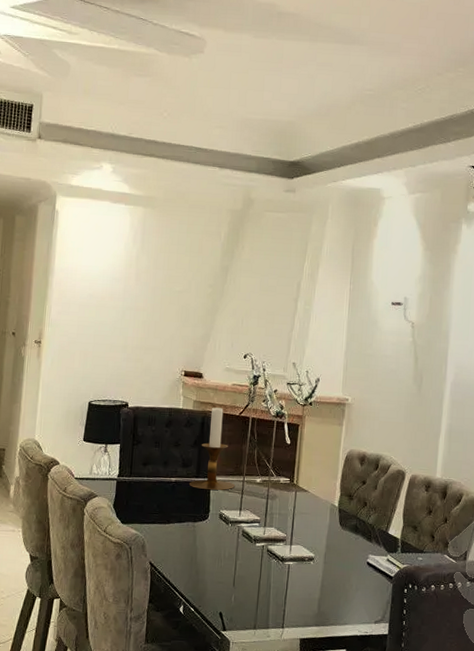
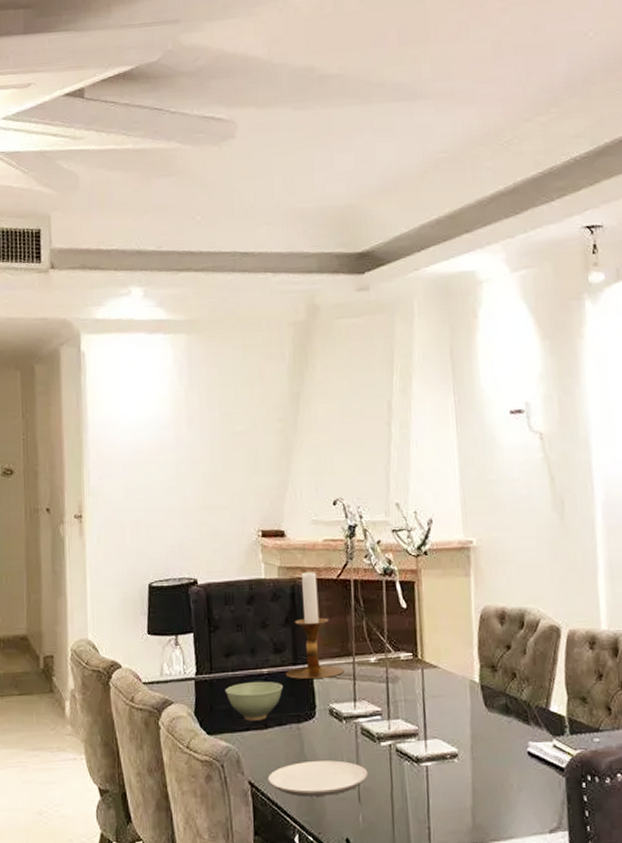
bowl: none [139,486,186,517] -> present [225,681,283,721]
plate: none [165,551,244,579] -> present [267,760,368,797]

